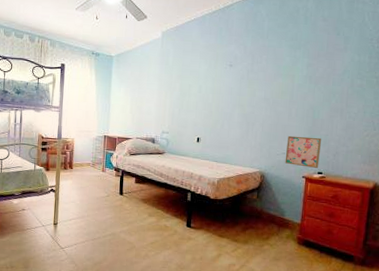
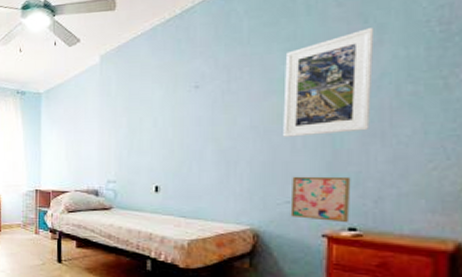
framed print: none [284,38,343,109] -> present [283,26,375,137]

